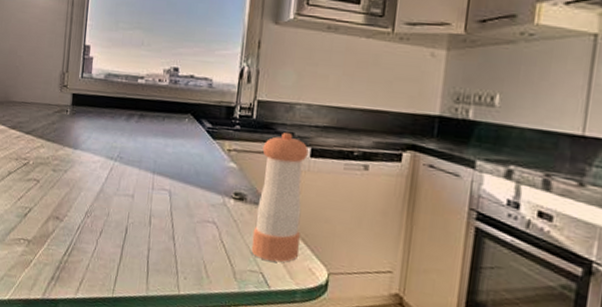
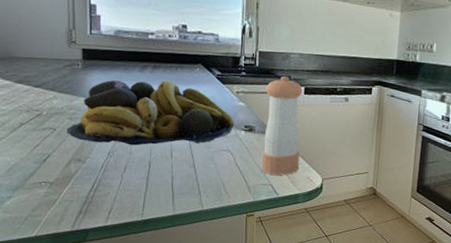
fruit bowl: none [49,129,224,211] -> present [67,80,235,146]

